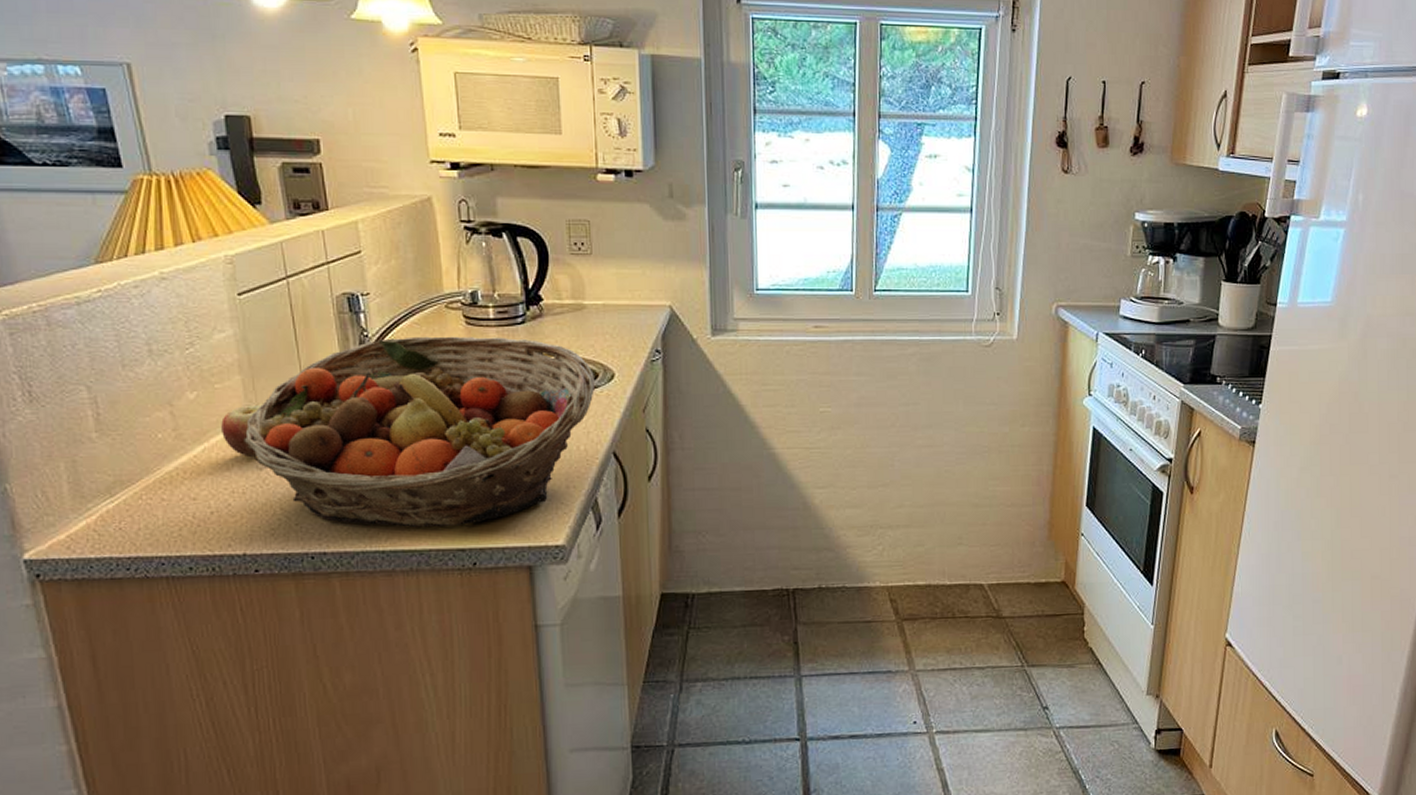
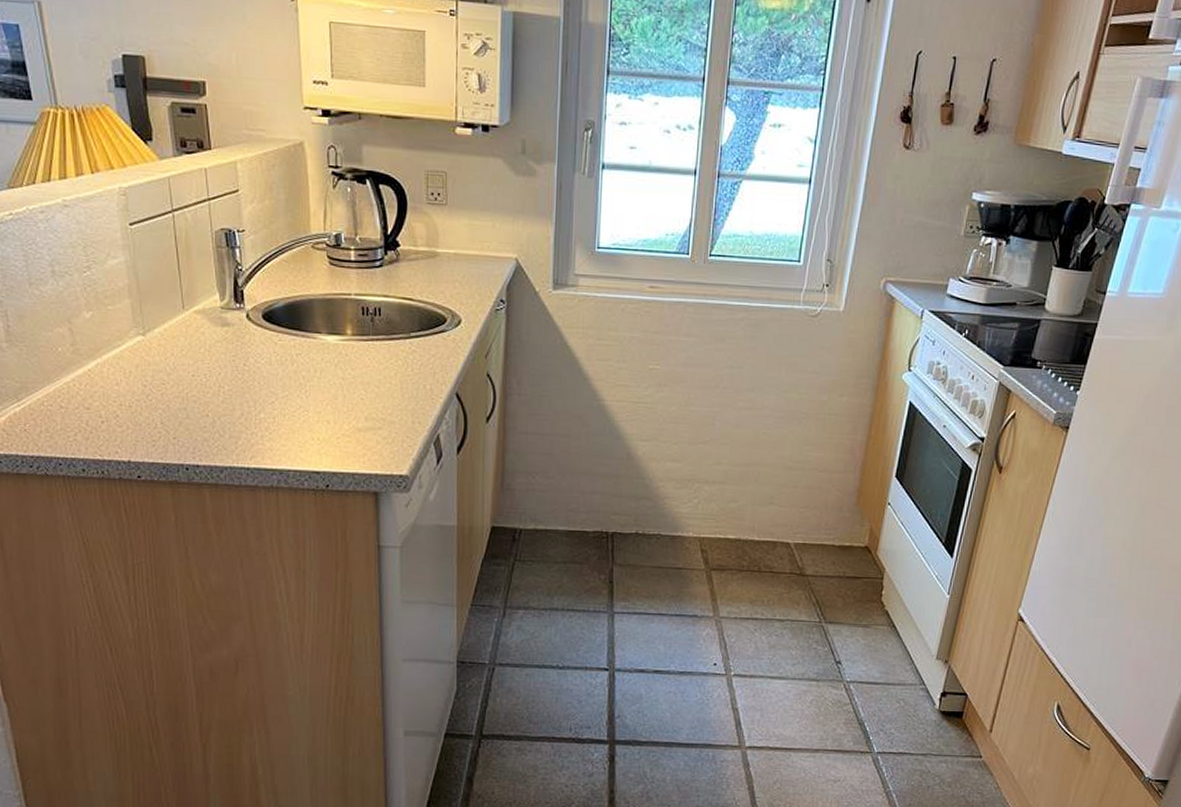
apple: present [221,406,260,458] -> none [112,327,146,375]
fruit basket: present [244,336,596,528] -> none [131,273,444,451]

